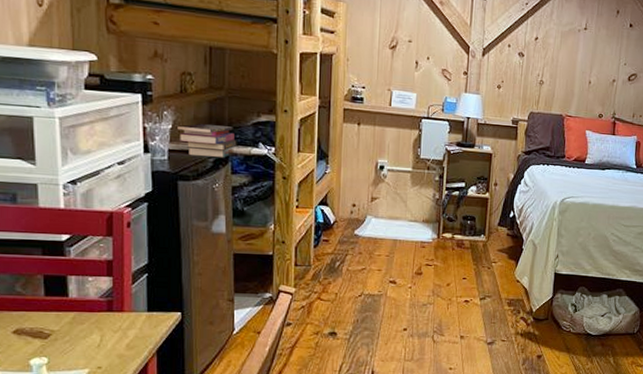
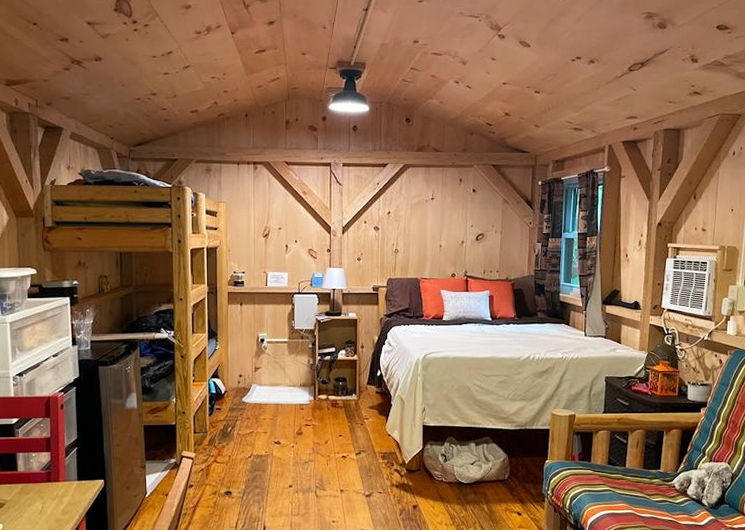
books: present [177,124,237,159] -> none [97,317,144,345]

